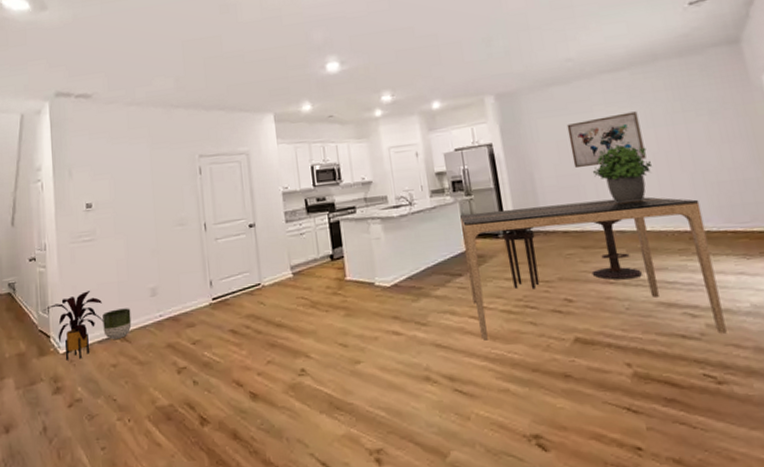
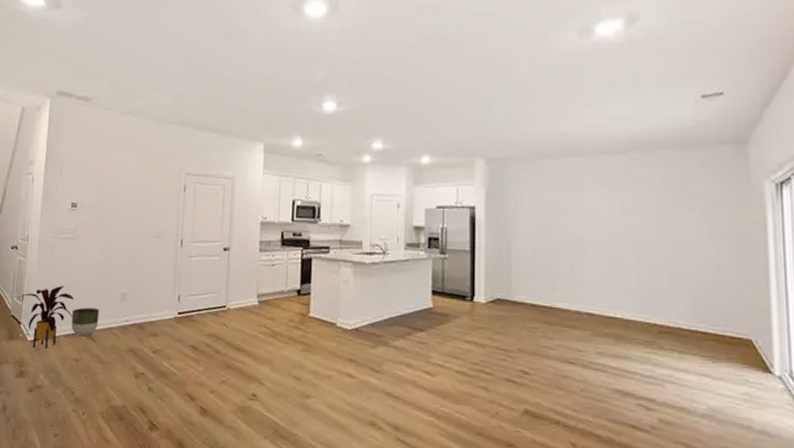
dining table: present [460,196,727,339] -> none [430,271,678,431]
stool: present [502,227,540,290] -> none [470,292,502,356]
wall art: present [566,111,647,169] -> none [553,197,629,246]
stool: present [591,219,642,280] -> none [552,299,603,362]
potted plant: present [592,144,653,204] -> none [571,227,634,288]

